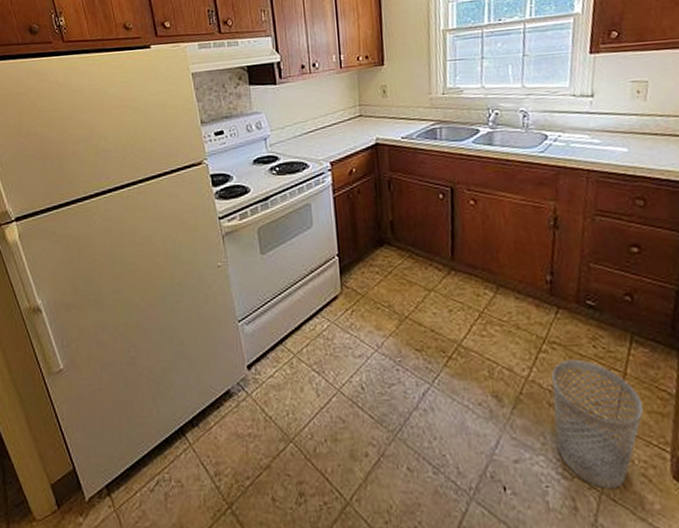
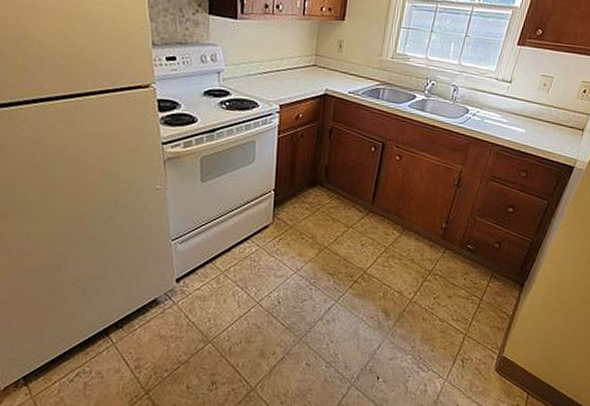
wastebasket: present [551,359,644,490] -> none [422,287,488,378]

